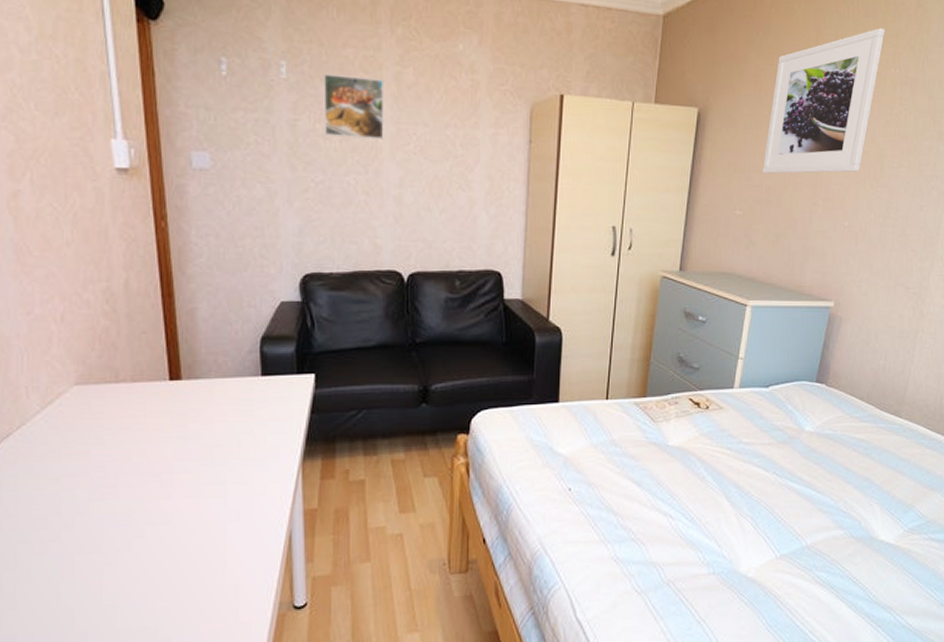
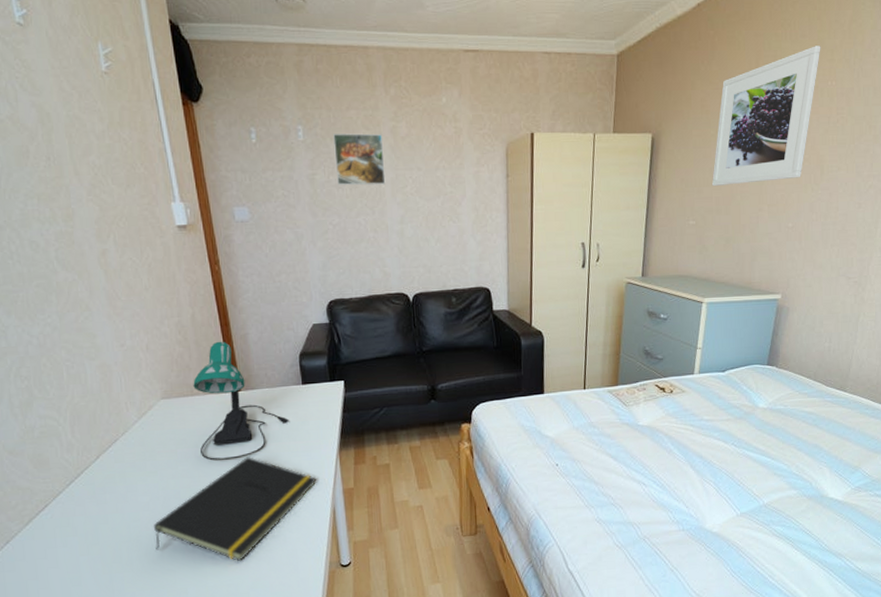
notepad: none [49,464,271,598] -> present [154,457,317,561]
desk lamp: none [119,315,242,467] -> present [193,341,290,461]

